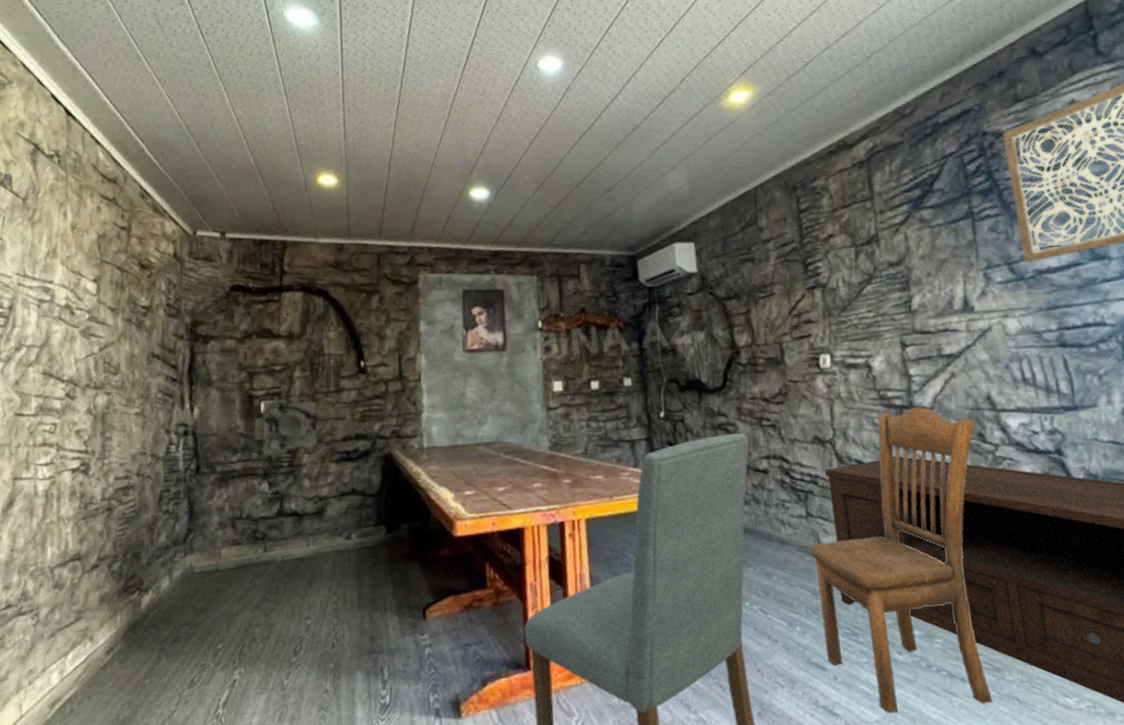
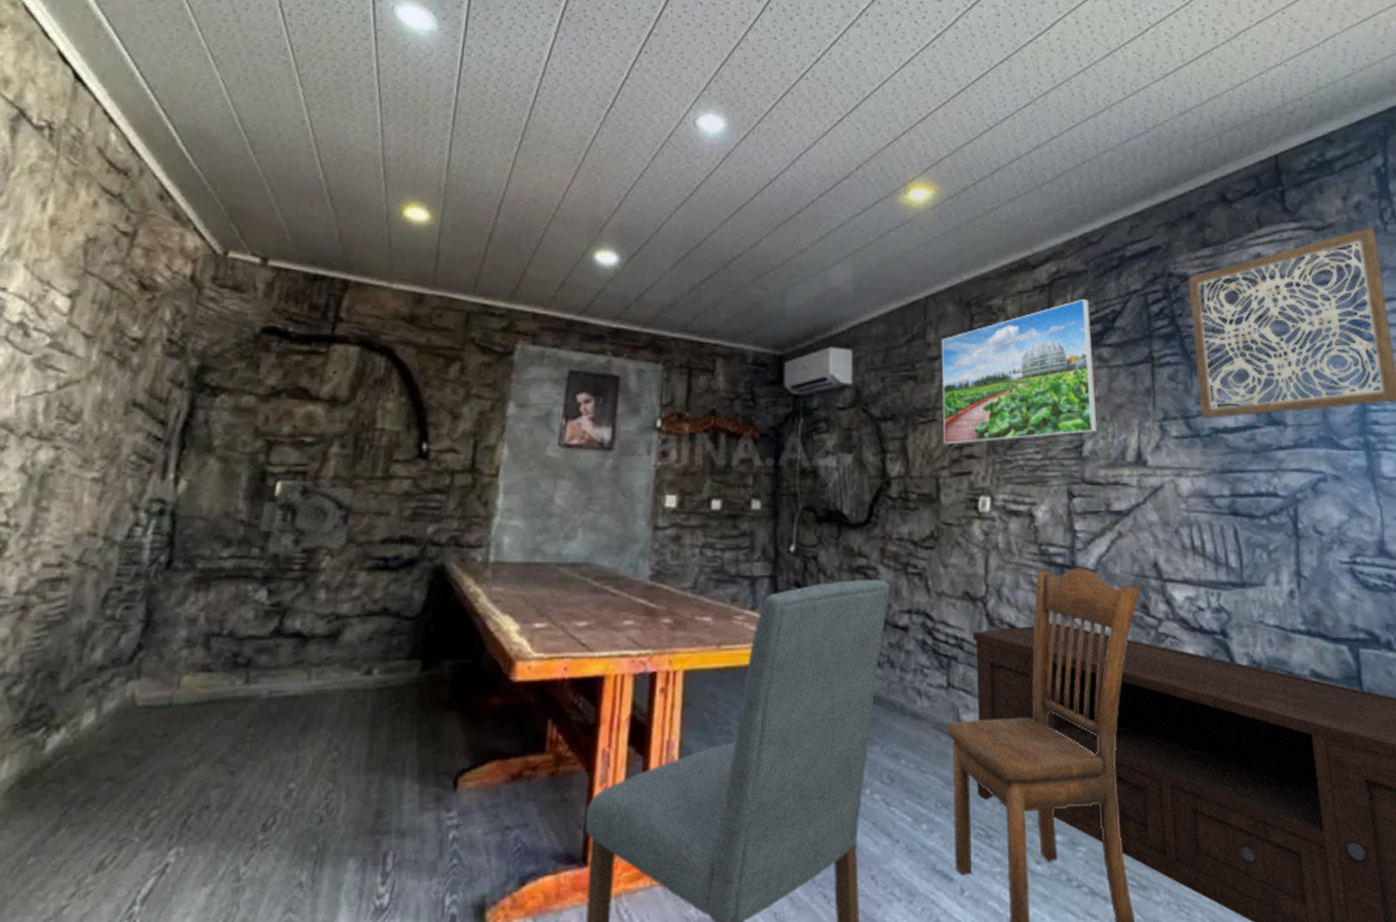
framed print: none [772,167,924,314] -> present [941,298,1098,445]

